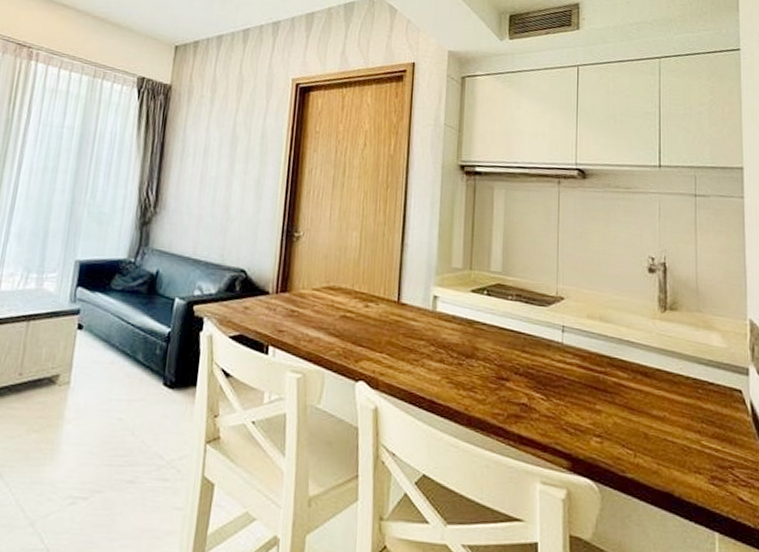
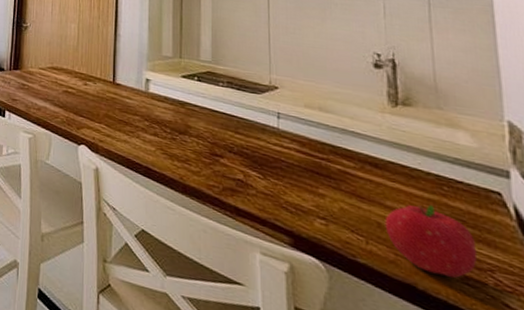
fruit: none [651,409,722,481] -> present [385,204,478,279]

